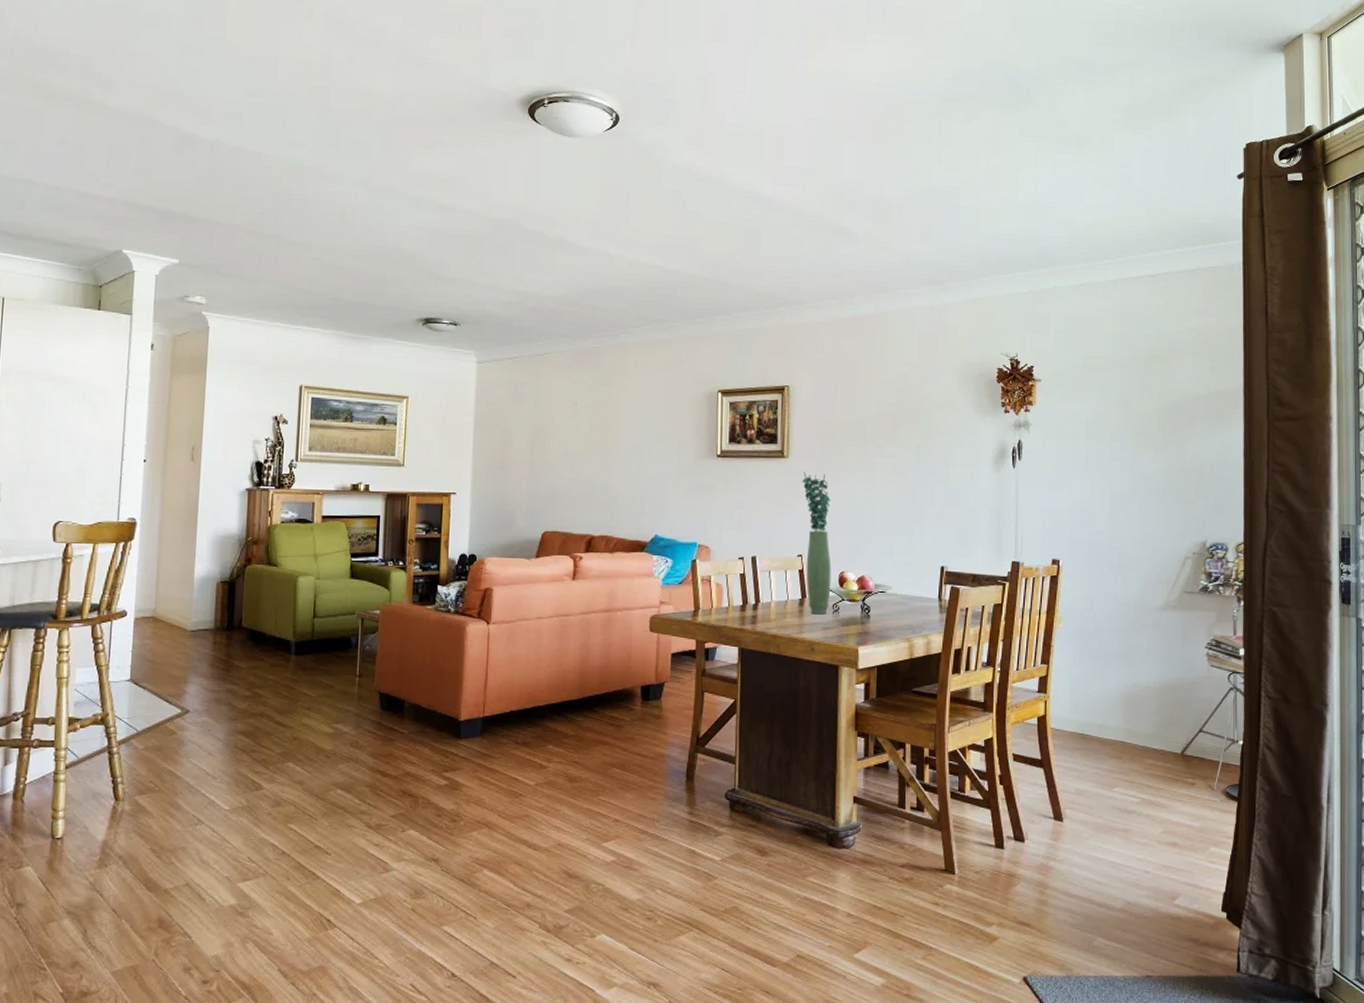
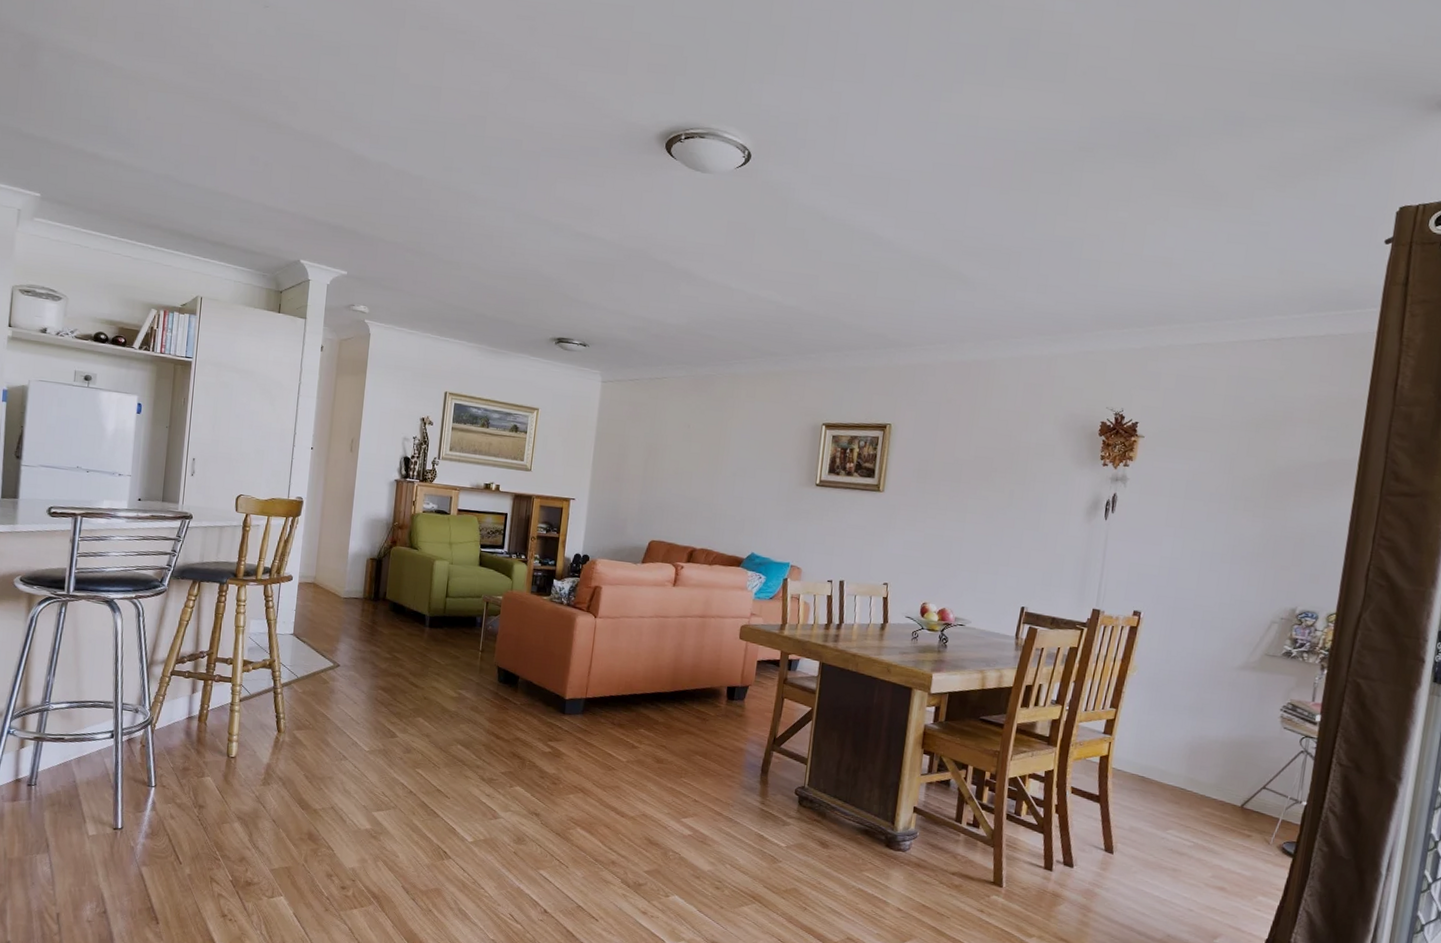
vase: present [802,472,831,615] -> none [889,506,921,641]

